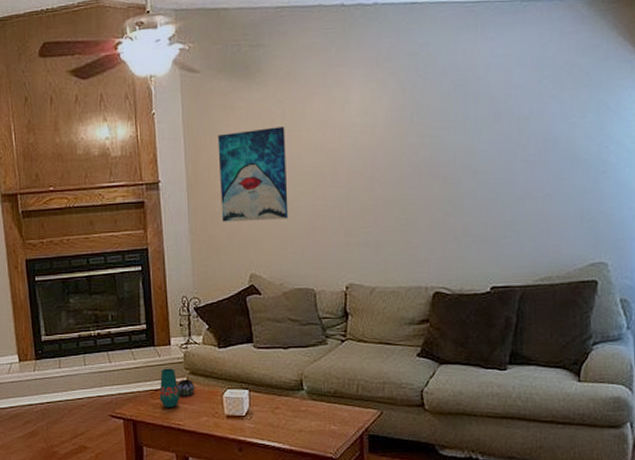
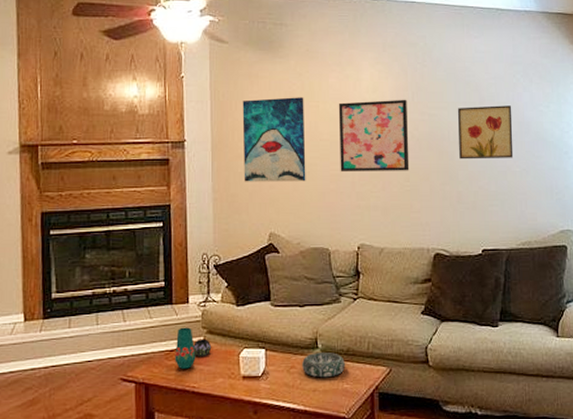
decorative bowl: none [286,393,332,419] -> present [301,351,345,378]
wall art: none [323,120,406,206] -> present [338,99,410,171]
wall art: none [467,119,536,187] -> present [458,105,514,160]

